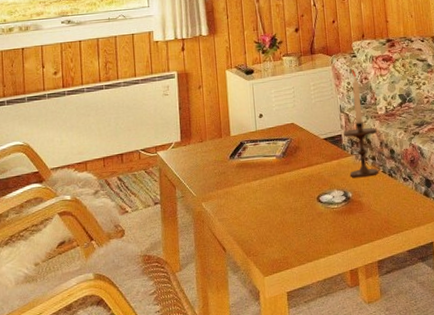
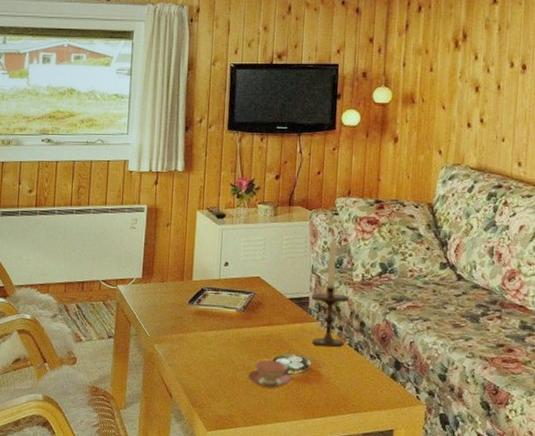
teacup: none [295,198,338,225] -> present [247,359,295,388]

